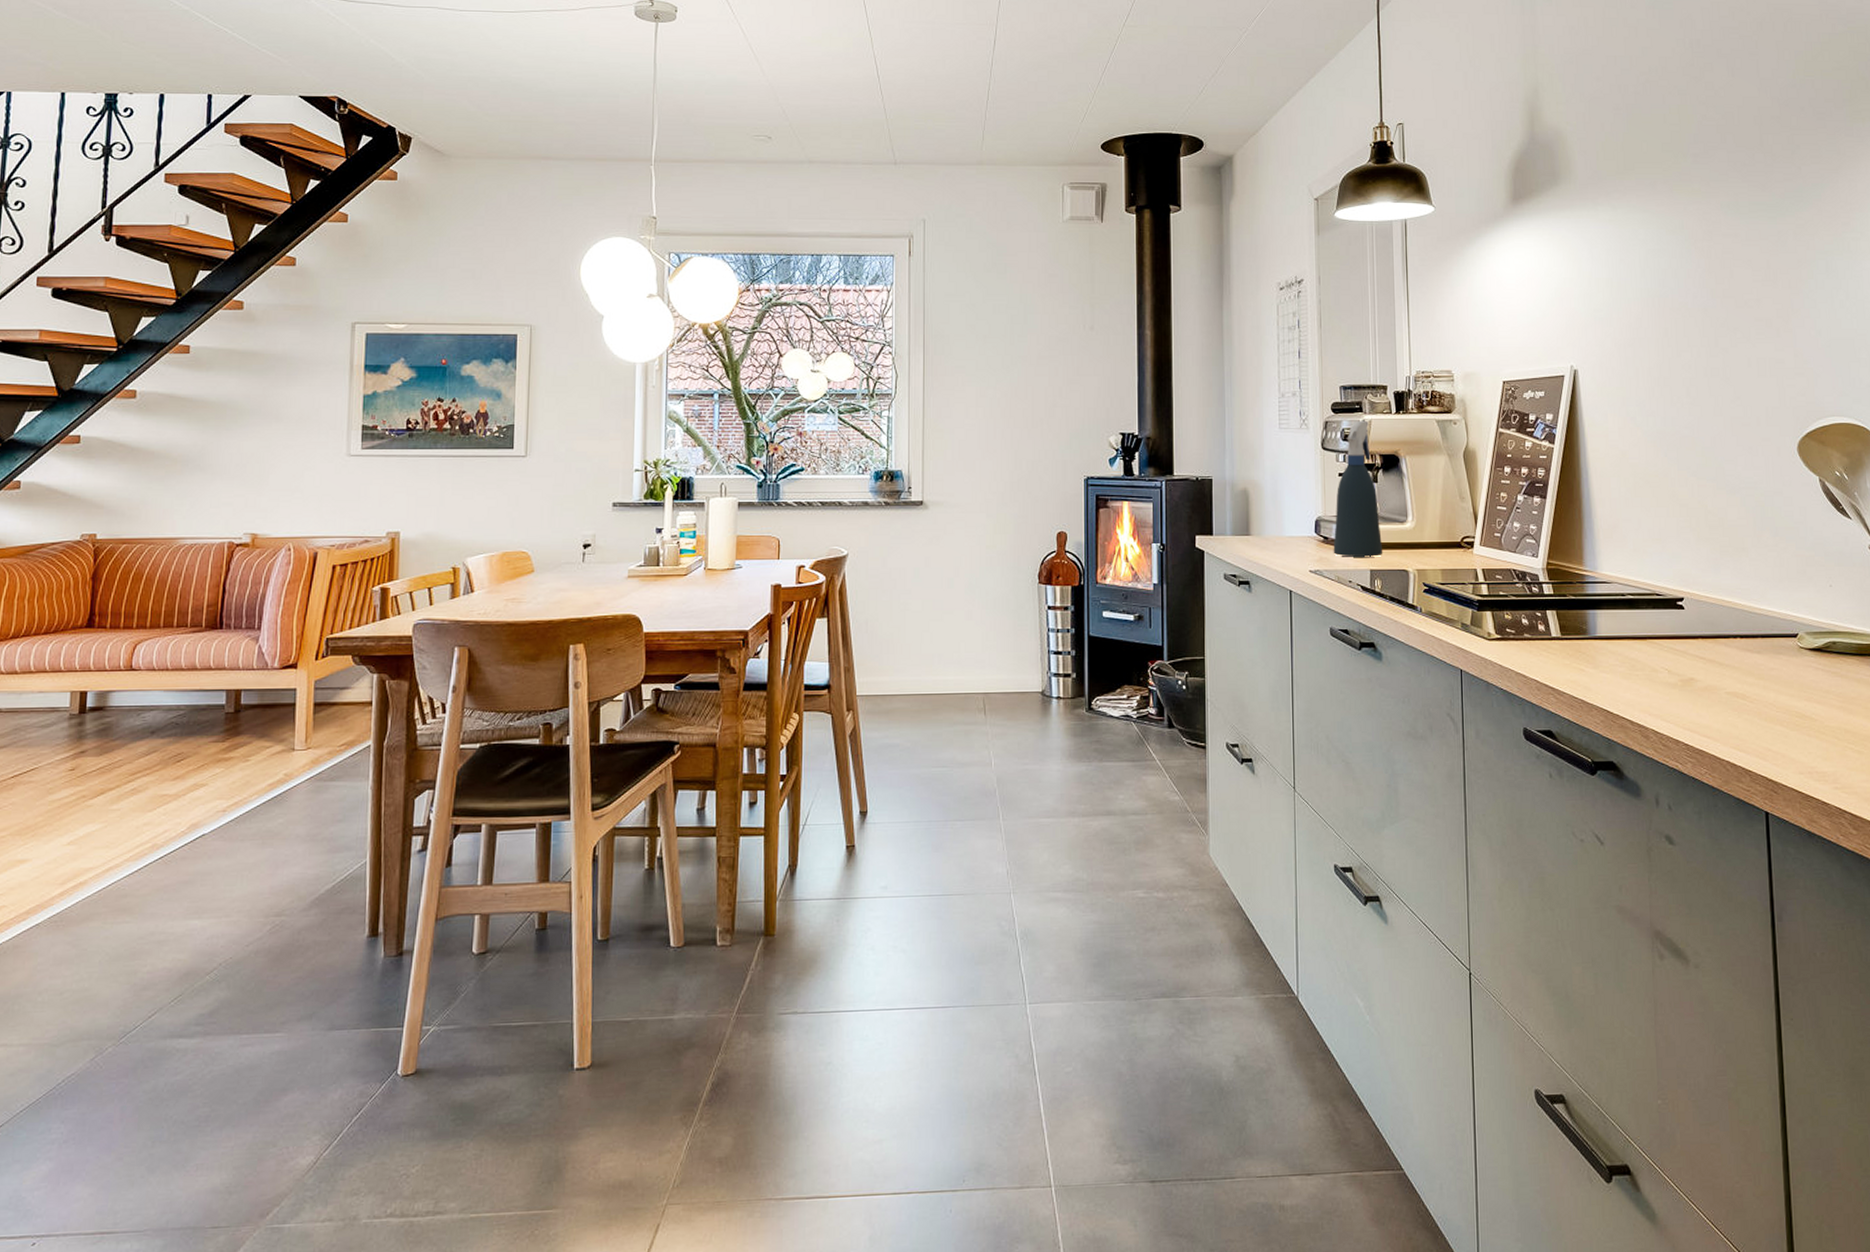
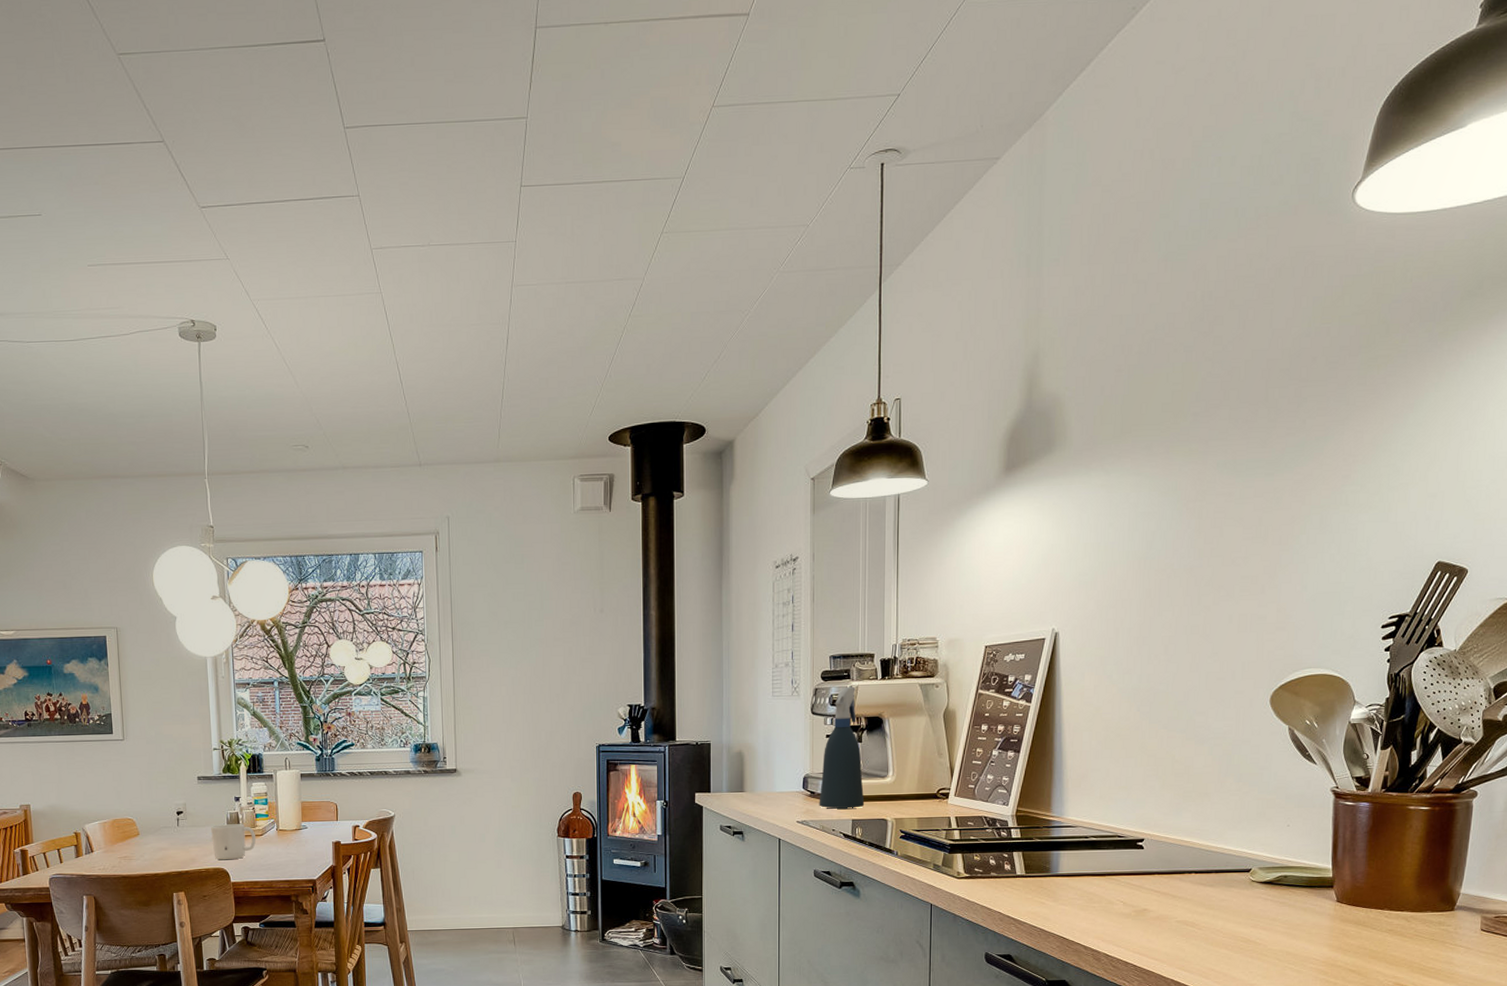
mug: none [624,561,679,605] -> present [211,824,257,860]

